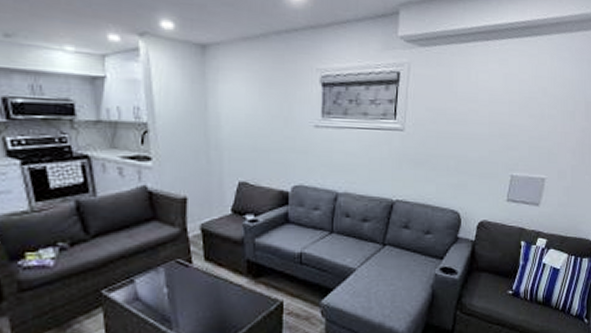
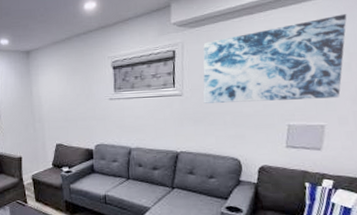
wall art: none [426,56,577,149] -> present [203,14,347,103]

